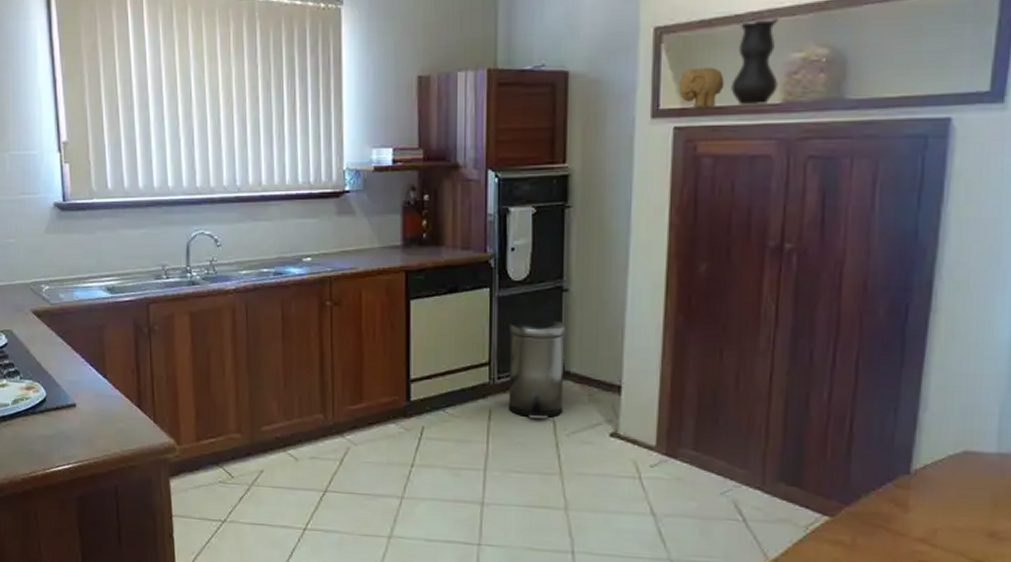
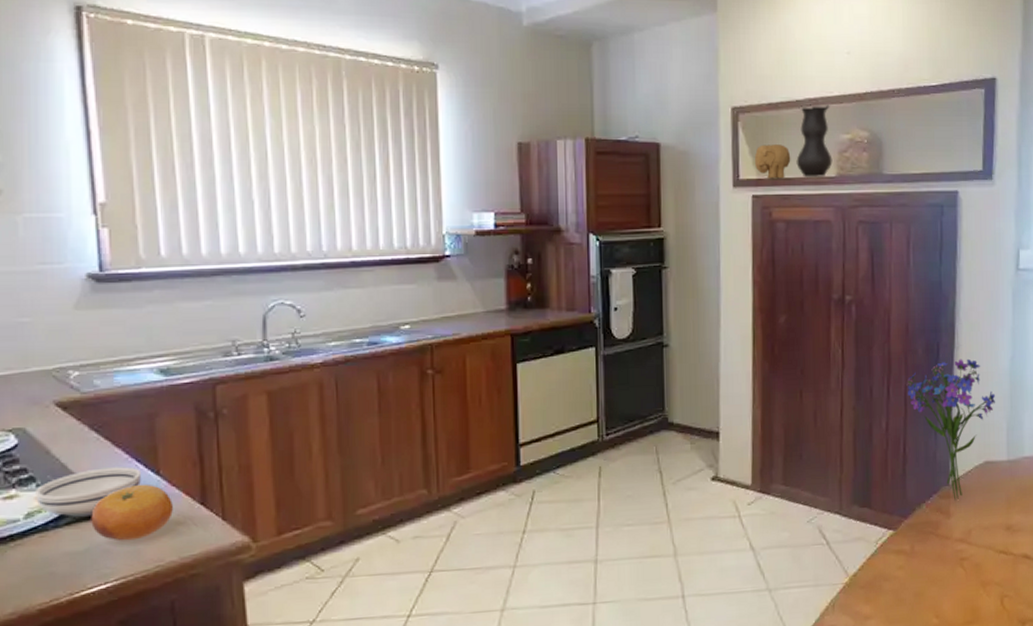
bowl: none [19,368,93,408] -> present [35,466,141,518]
fruit: none [58,384,116,432] -> present [91,484,173,542]
pedal bin: present [508,318,565,419] -> none [615,373,668,471]
flowers: none [859,325,985,493] -> present [906,358,995,501]

